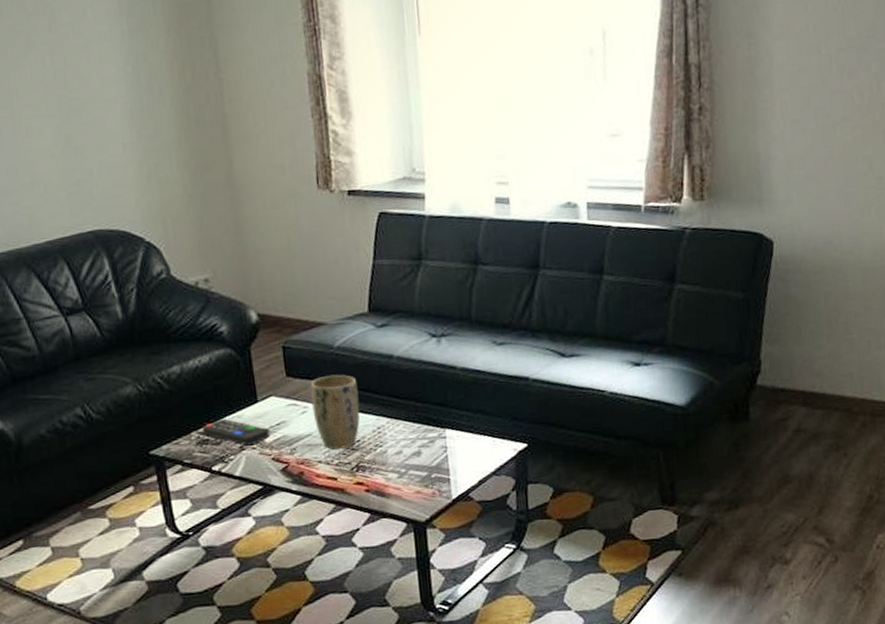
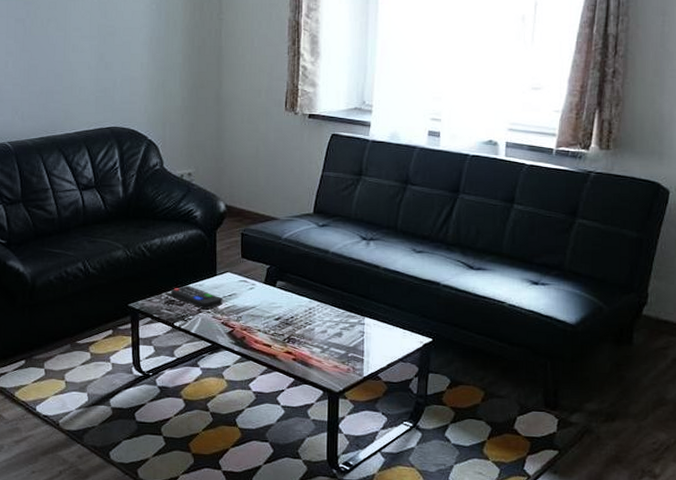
plant pot: present [310,374,360,450] -> none [259,261,297,322]

